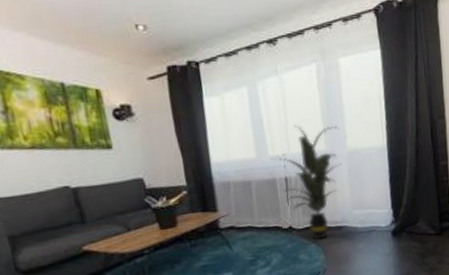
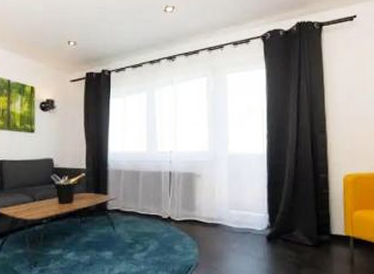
indoor plant: present [271,125,343,240] -> none [159,127,223,234]

